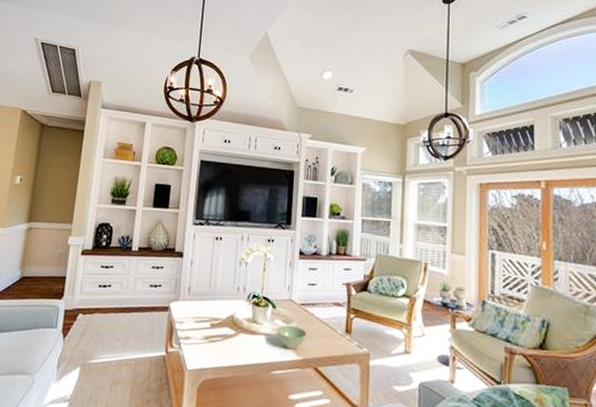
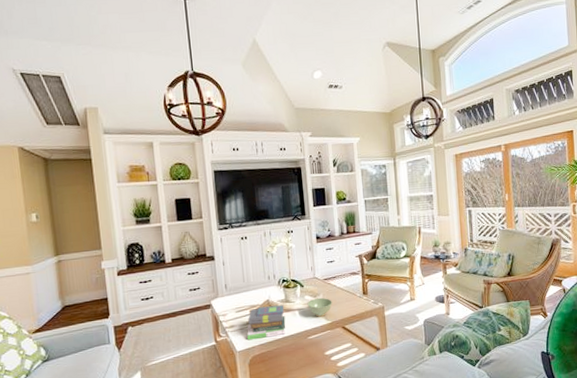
books: none [202,322,250,361] -> present [247,305,286,341]

